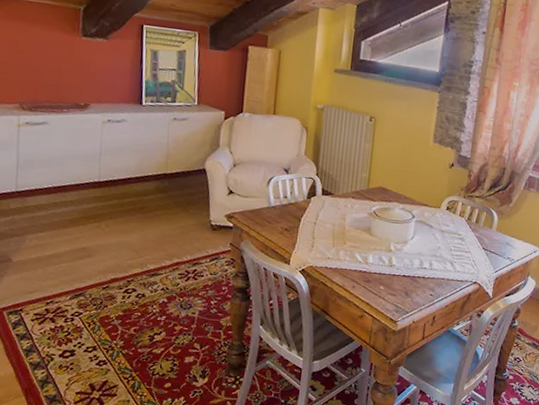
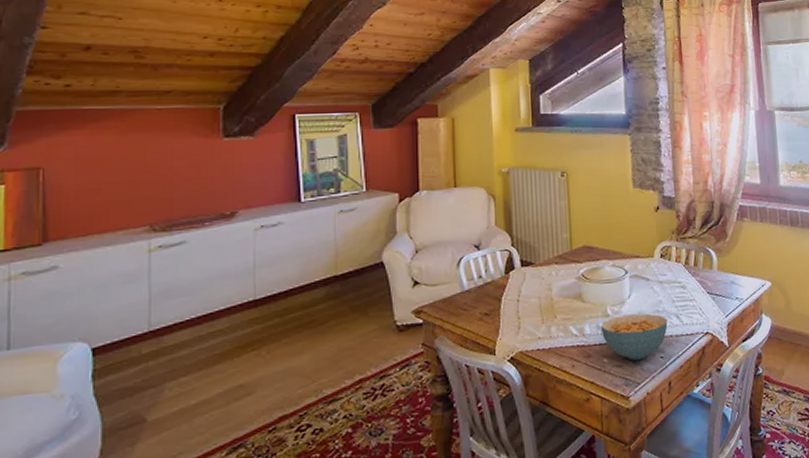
cereal bowl: none [382,253,442,293] -> present [600,313,668,360]

